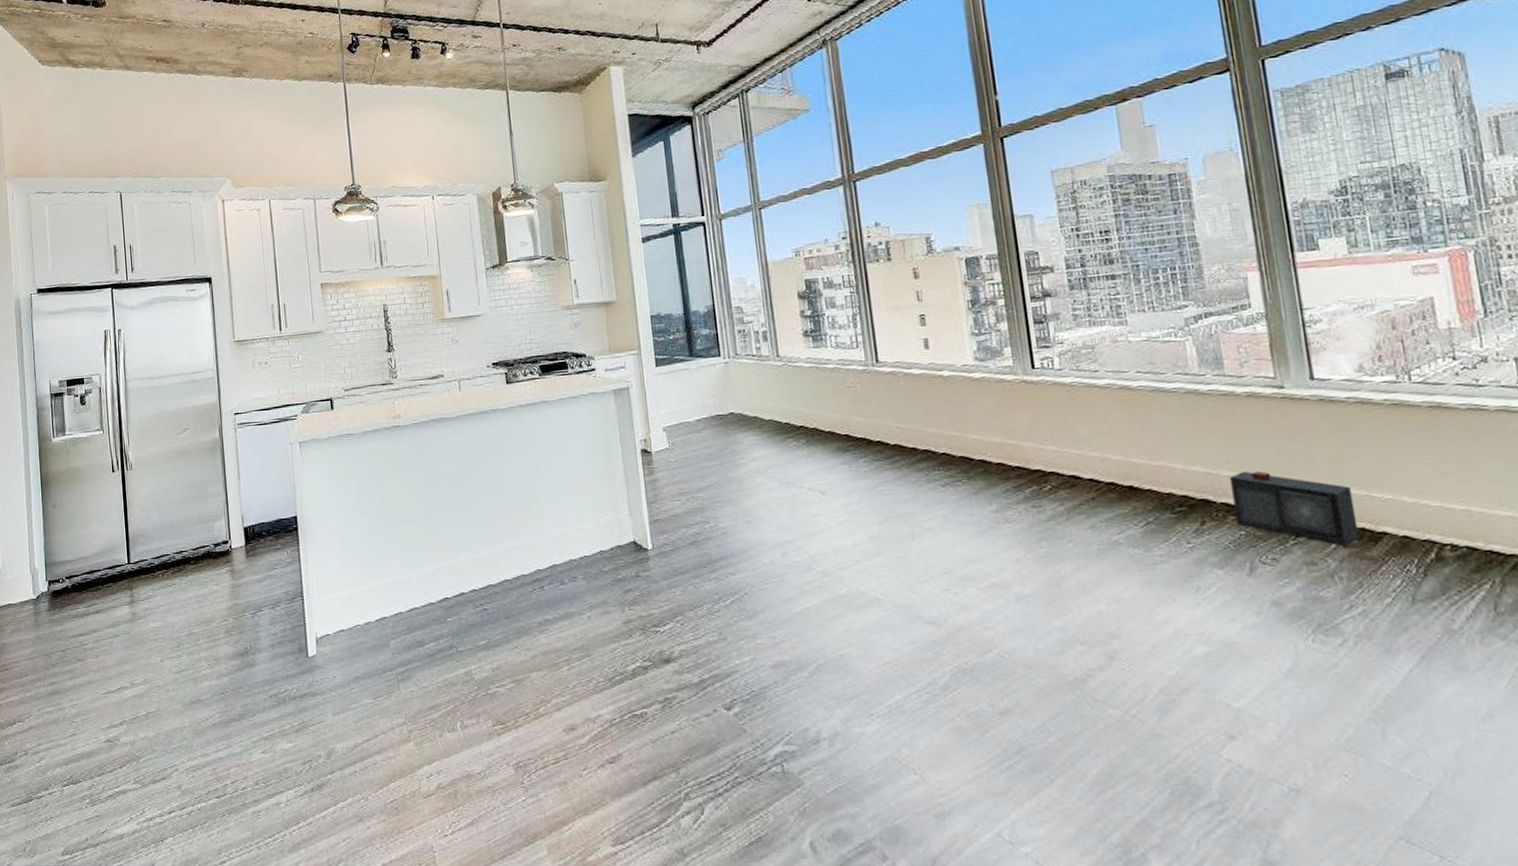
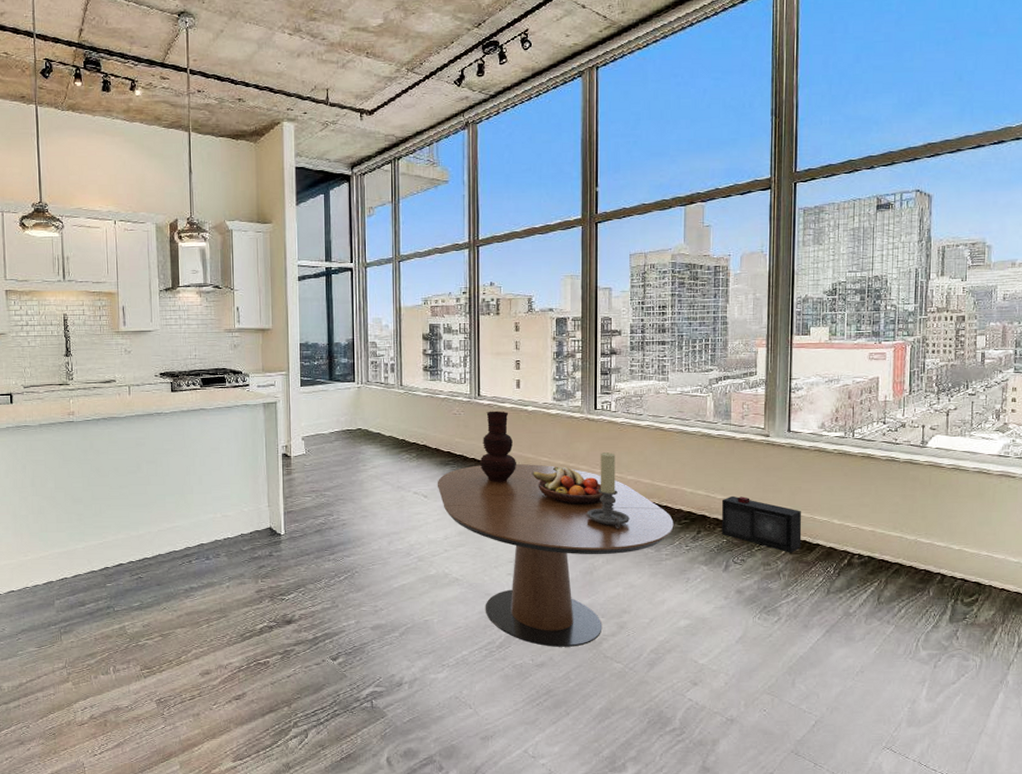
dining table: none [836,444,1166,688] -> present [437,463,674,647]
vase: none [887,379,937,471] -> present [479,411,516,483]
fruit bowl: none [958,445,1060,494] -> present [532,466,603,504]
candle holder: none [1040,423,1101,524] -> present [587,452,630,529]

